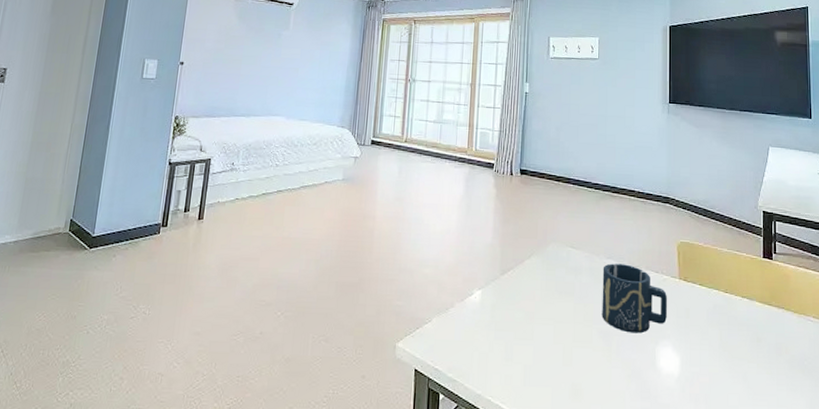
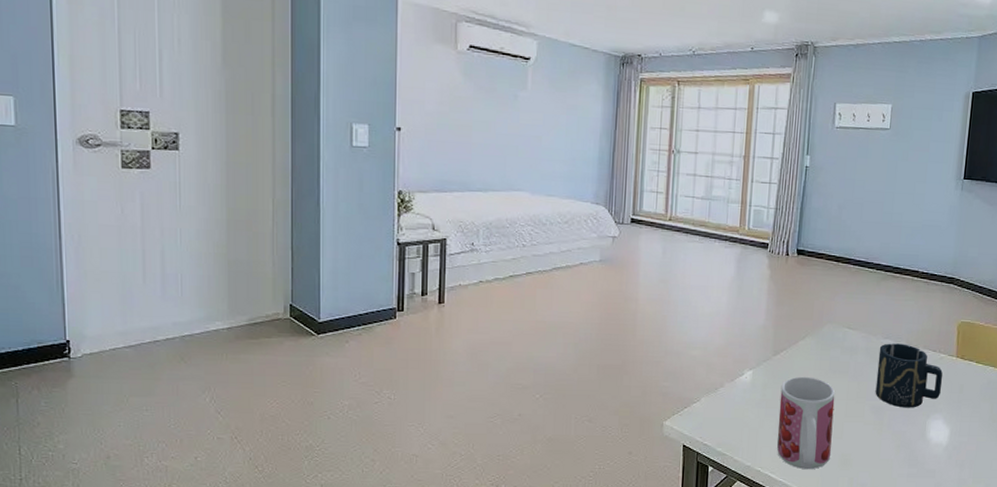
mug: none [507,297,563,401] -> present [777,376,836,470]

